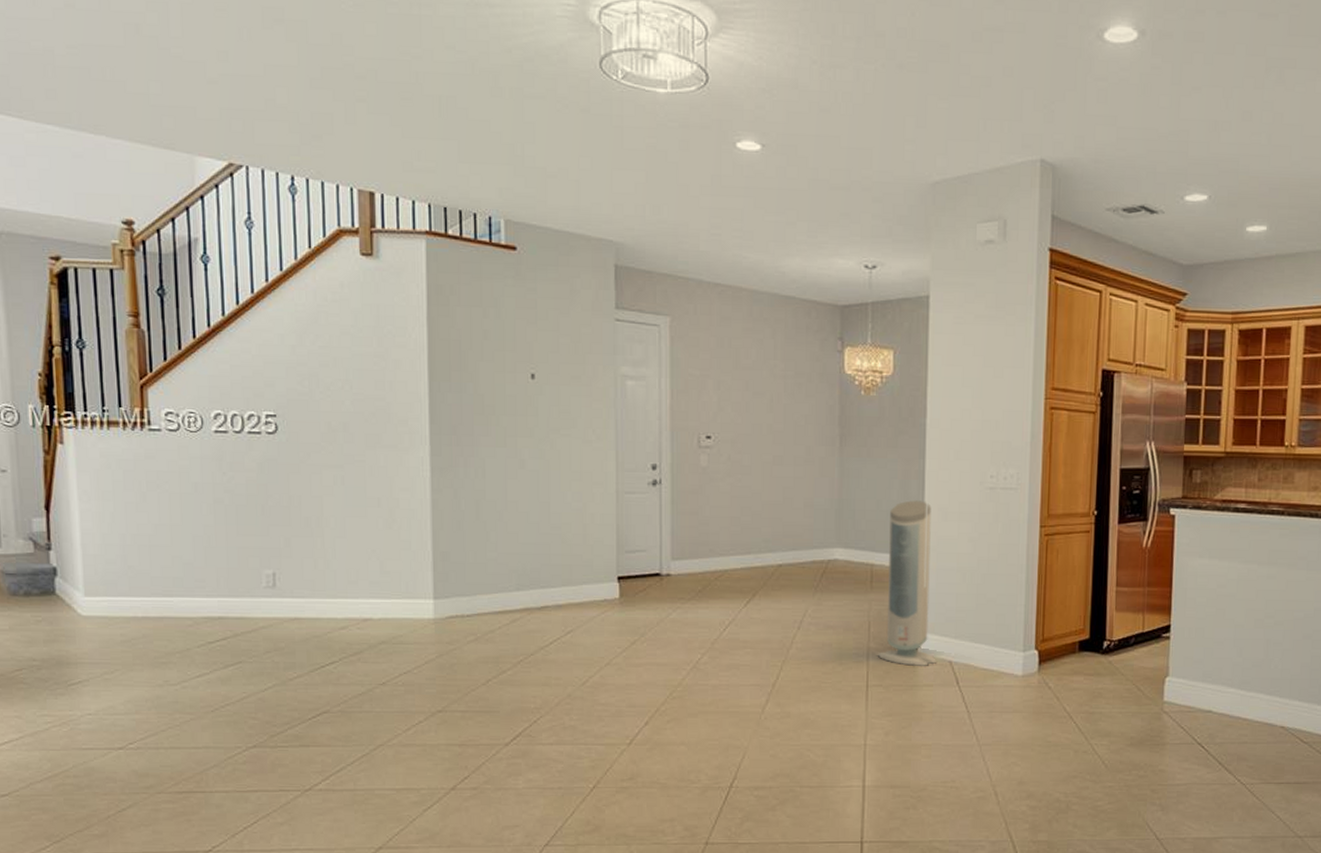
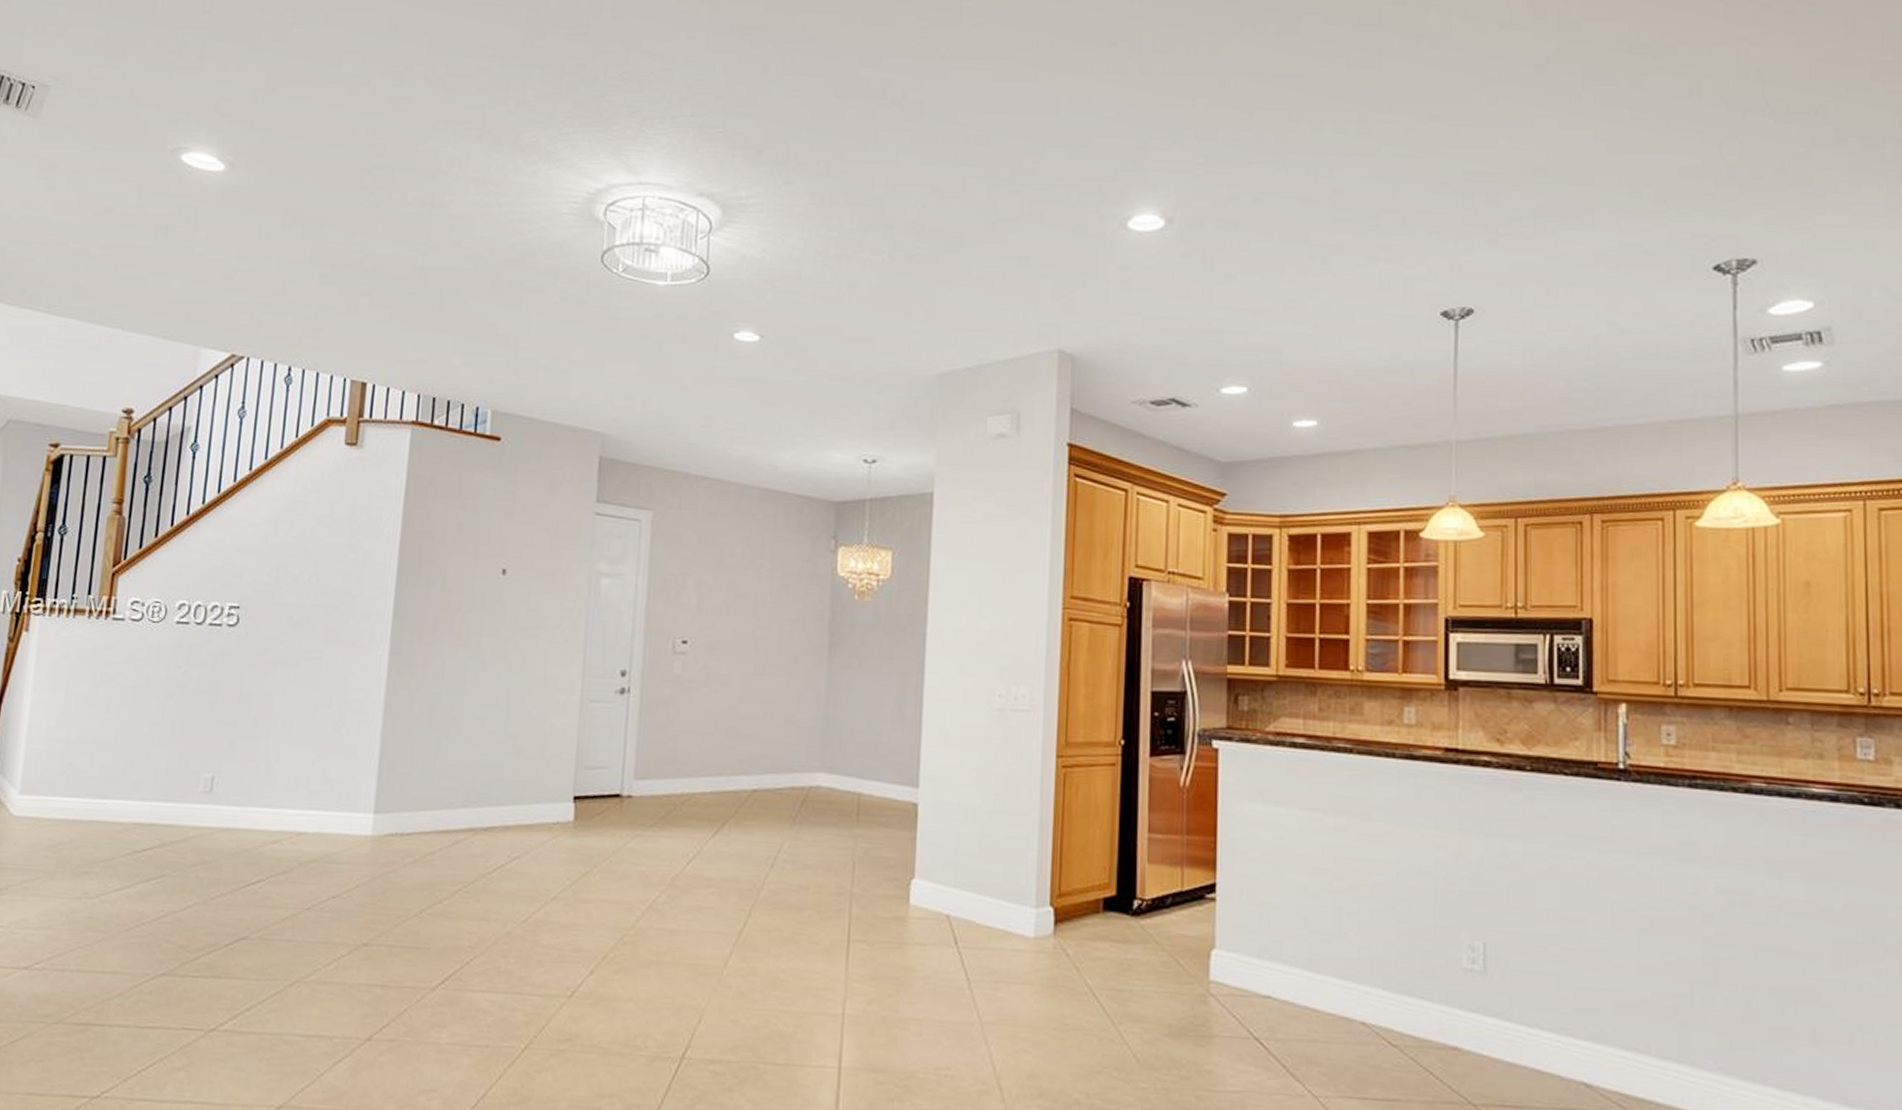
air purifier: present [877,500,938,667] -> none [861,720,933,921]

